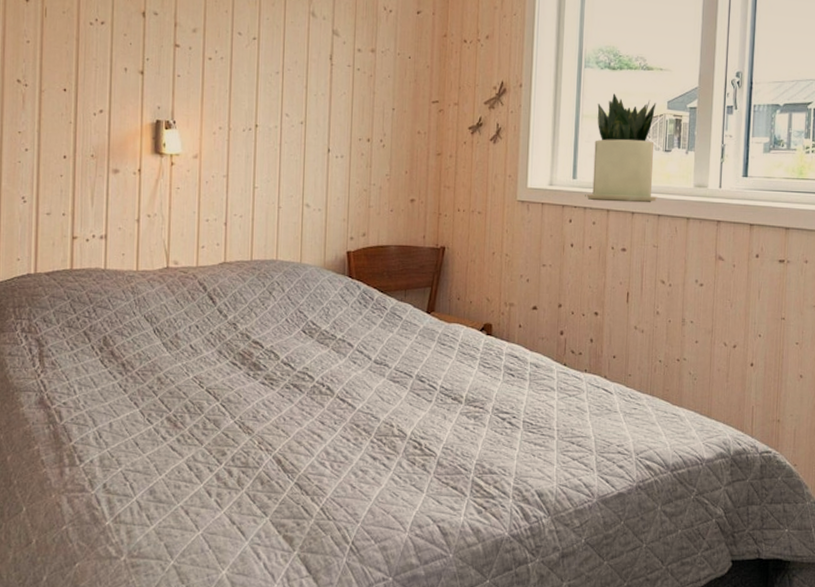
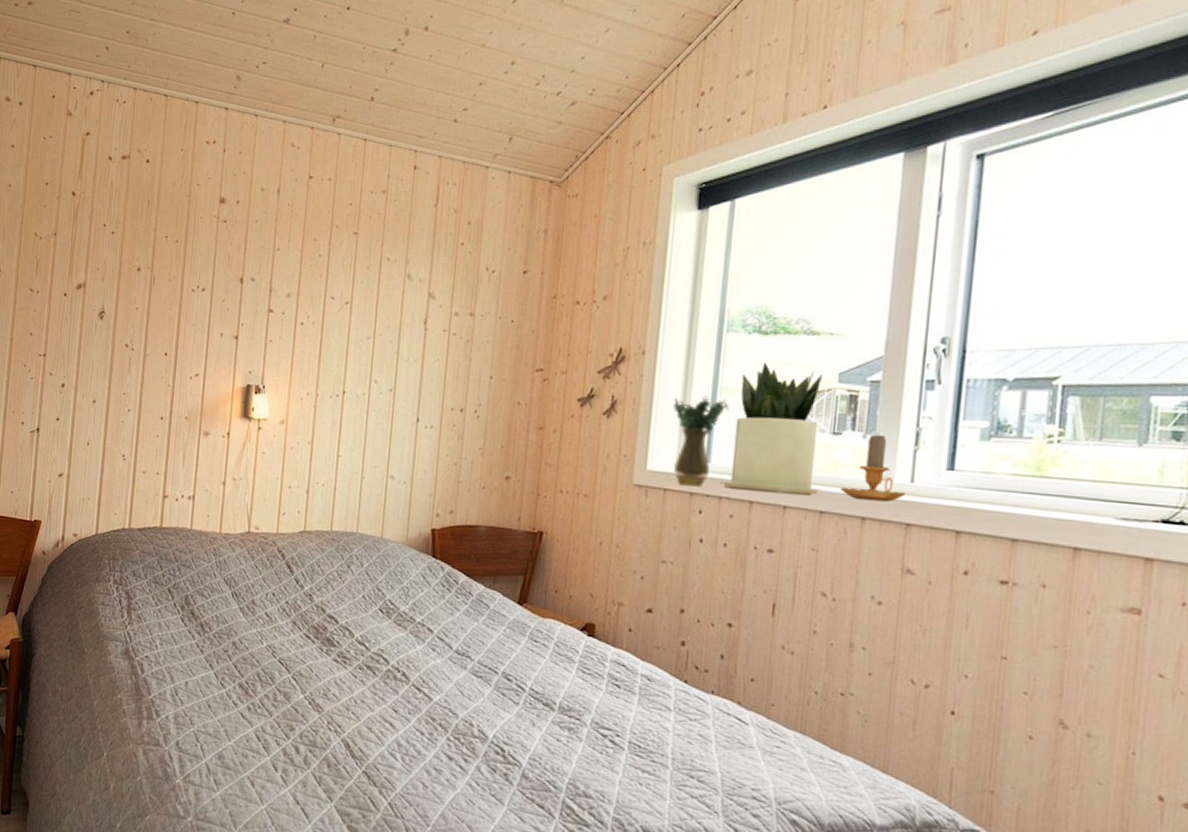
vase: none [546,122,589,200] -> present [673,396,729,487]
candle: none [671,149,716,204] -> present [840,433,906,502]

